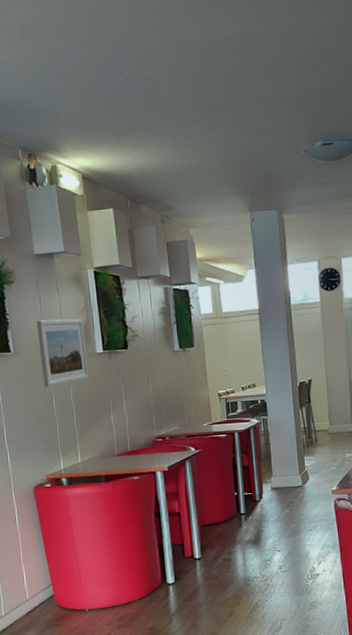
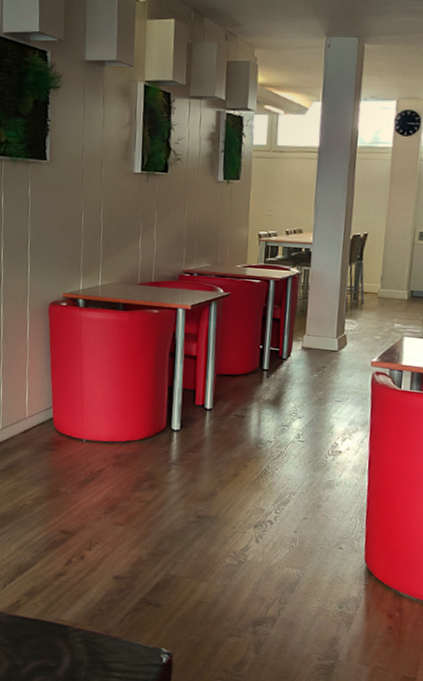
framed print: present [36,318,89,388] -> none [75,130,125,202]

